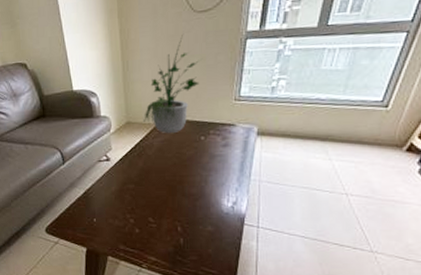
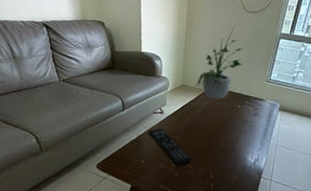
remote control: none [95,178,152,223] -> present [148,127,192,167]

